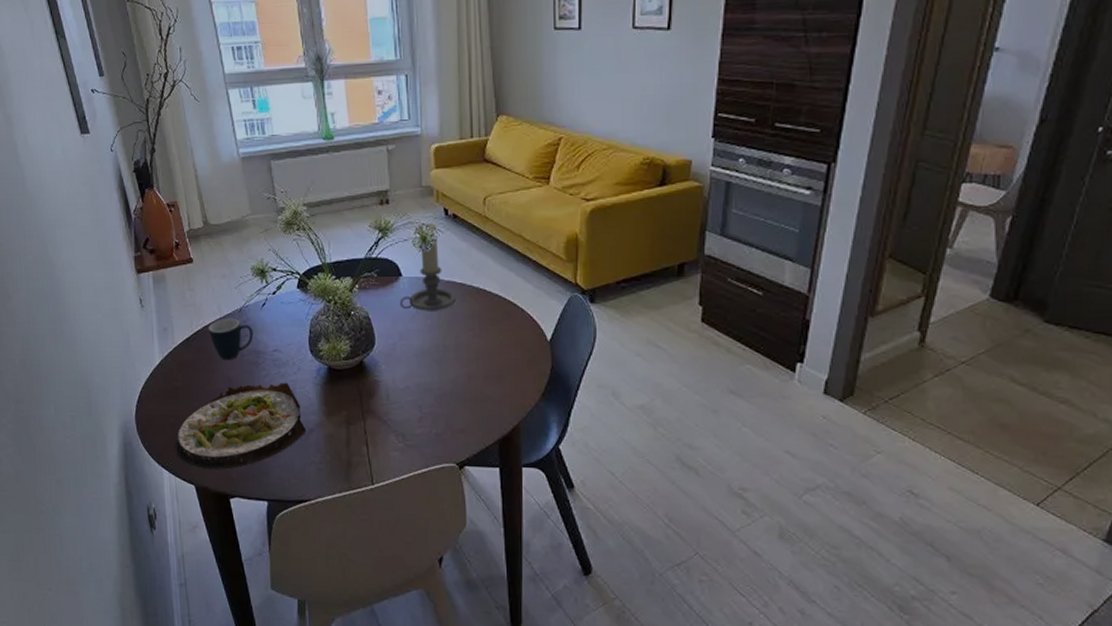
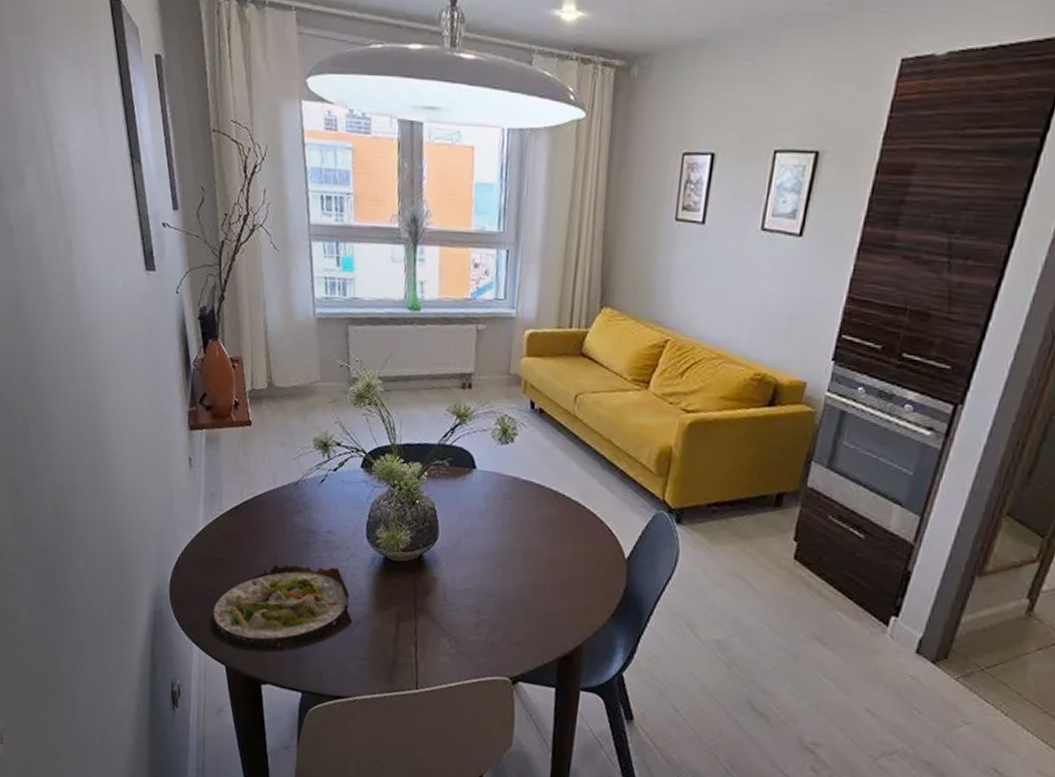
mug: present [209,319,254,361] -> none [260,490,308,537]
candle holder: present [399,223,456,311] -> none [469,414,532,512]

